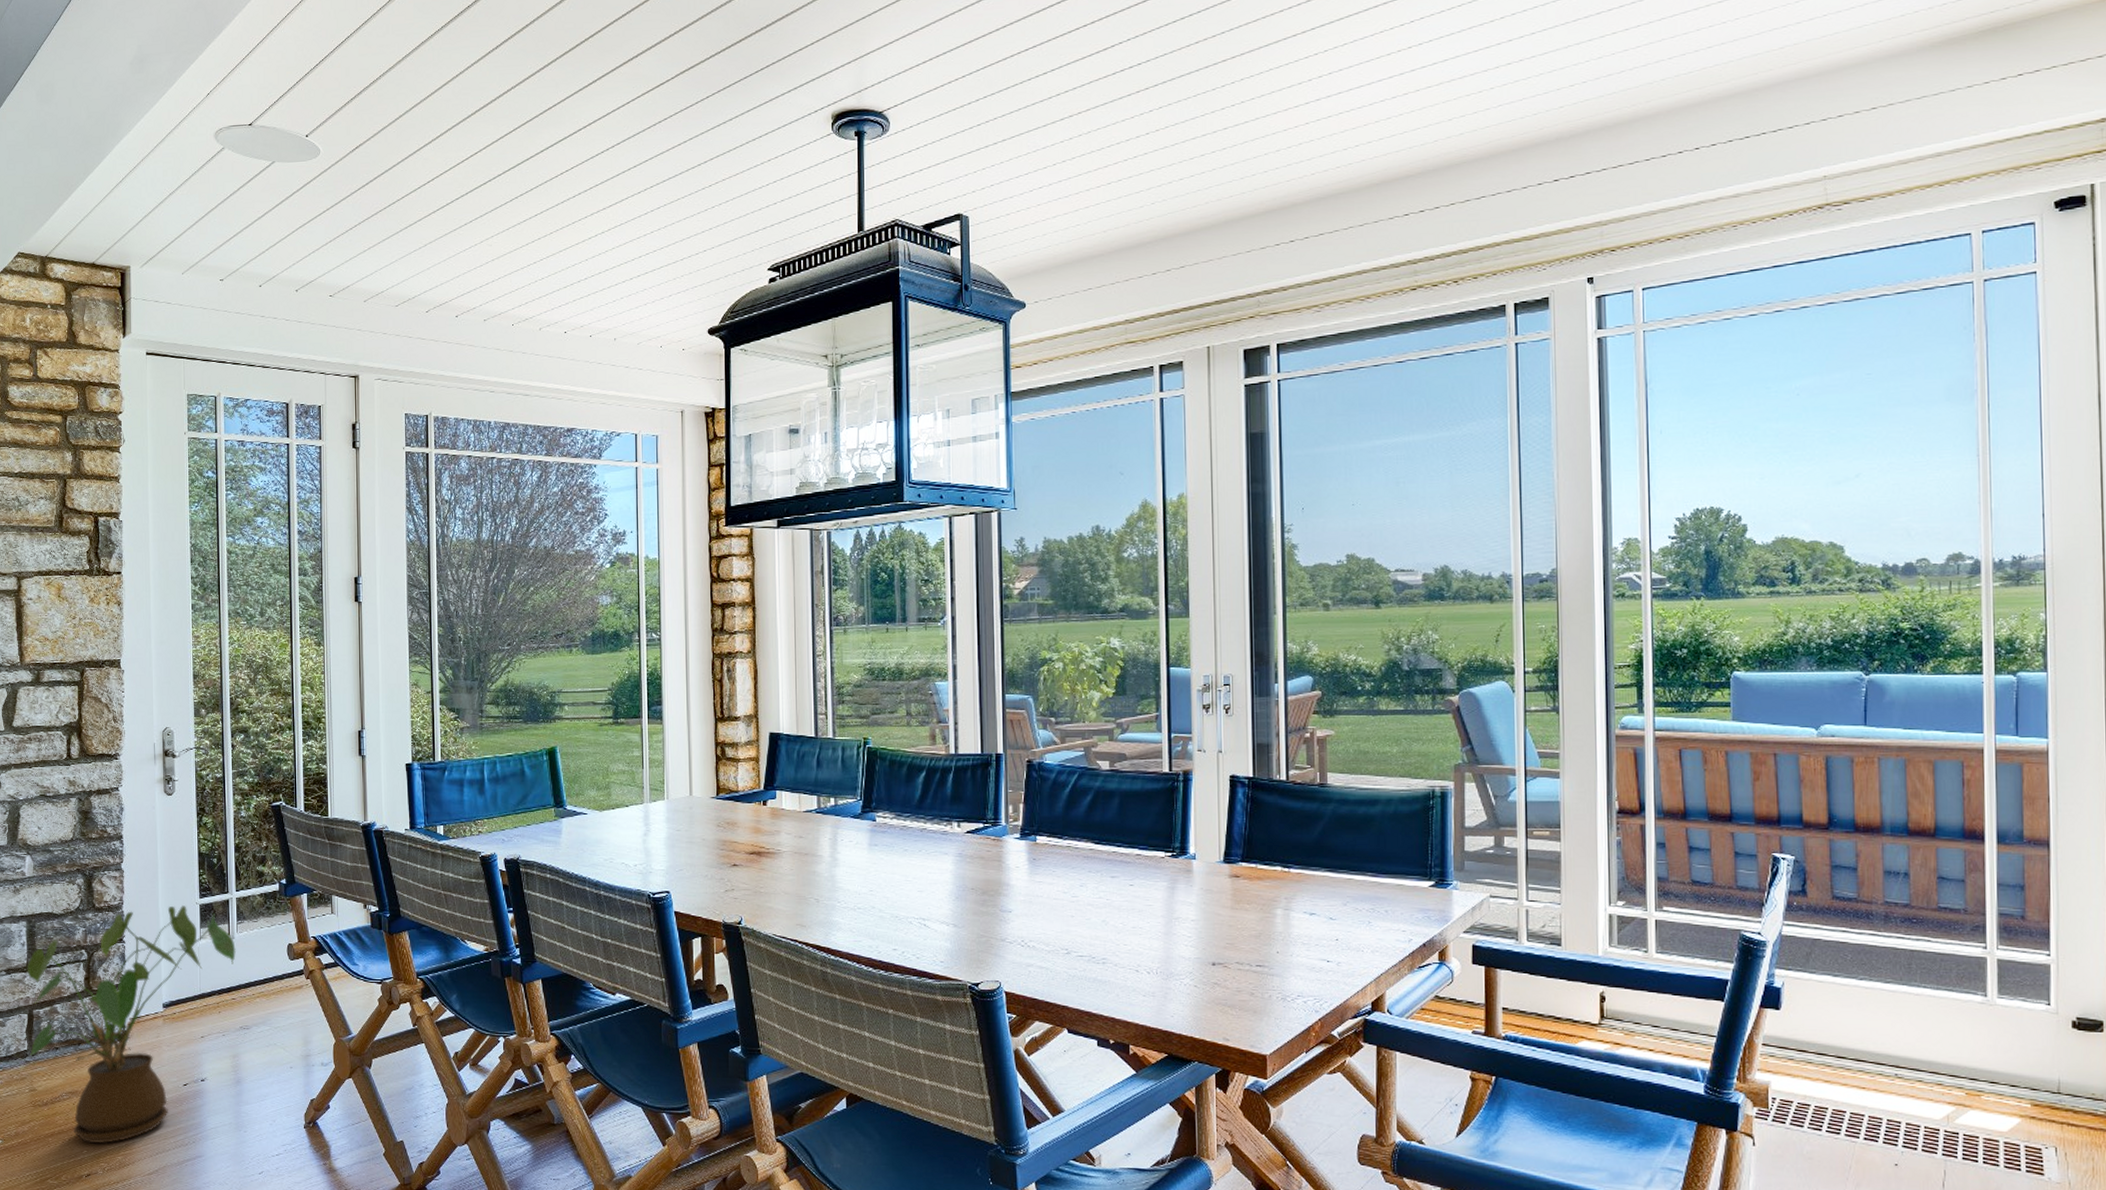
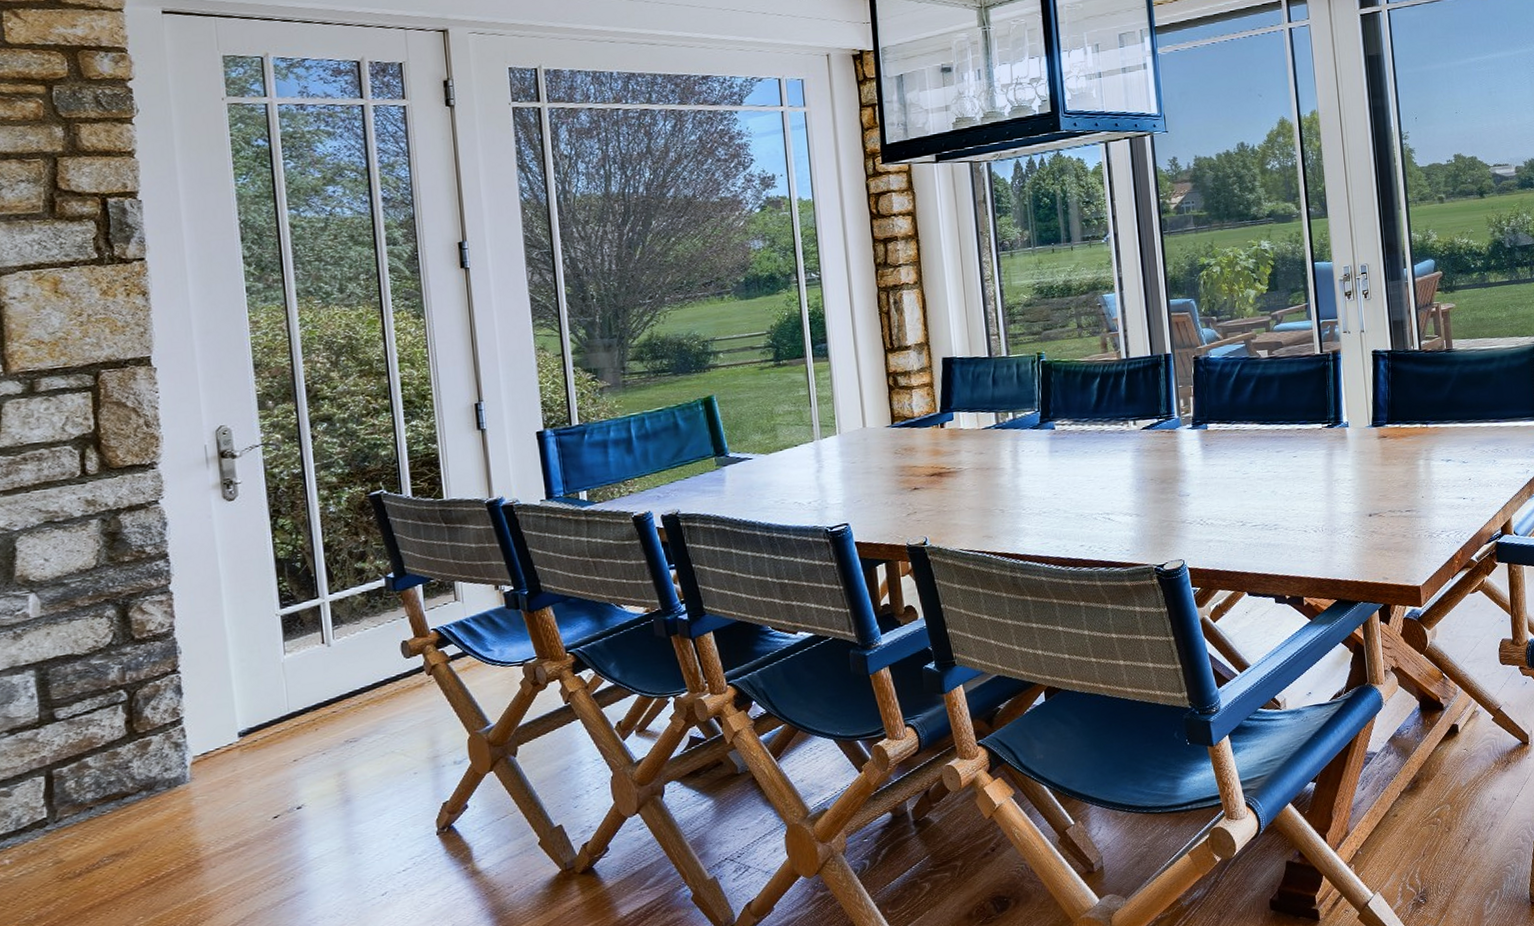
house plant: present [27,905,236,1144] -> none [39,619,334,908]

